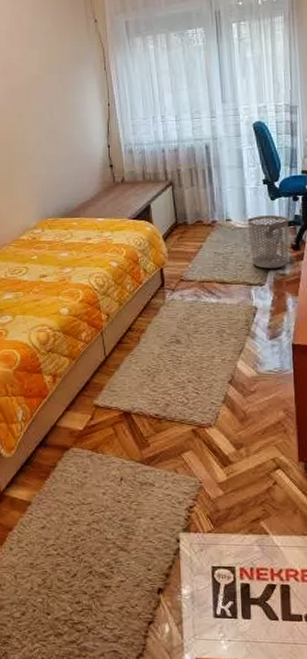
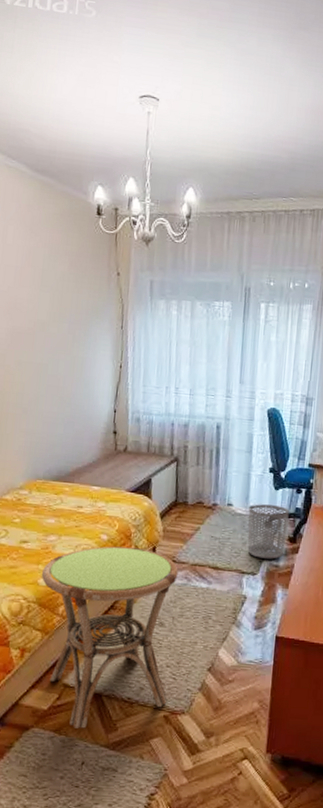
side table: none [62,271,192,446] -> present [41,546,178,729]

